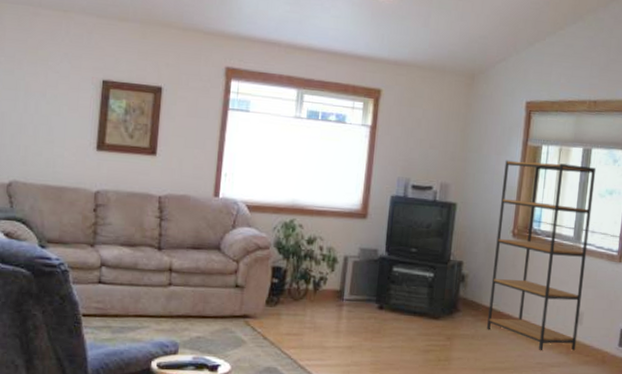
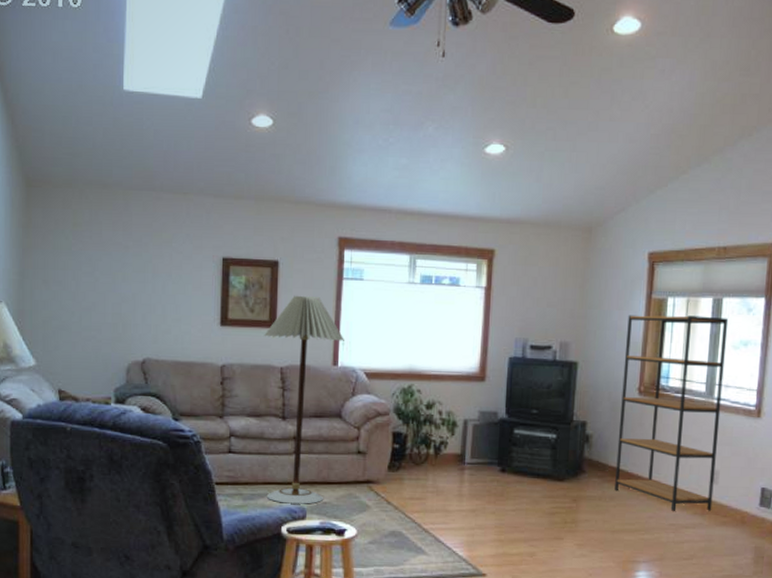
floor lamp: none [137,123,228,339] -> present [264,295,345,504]

